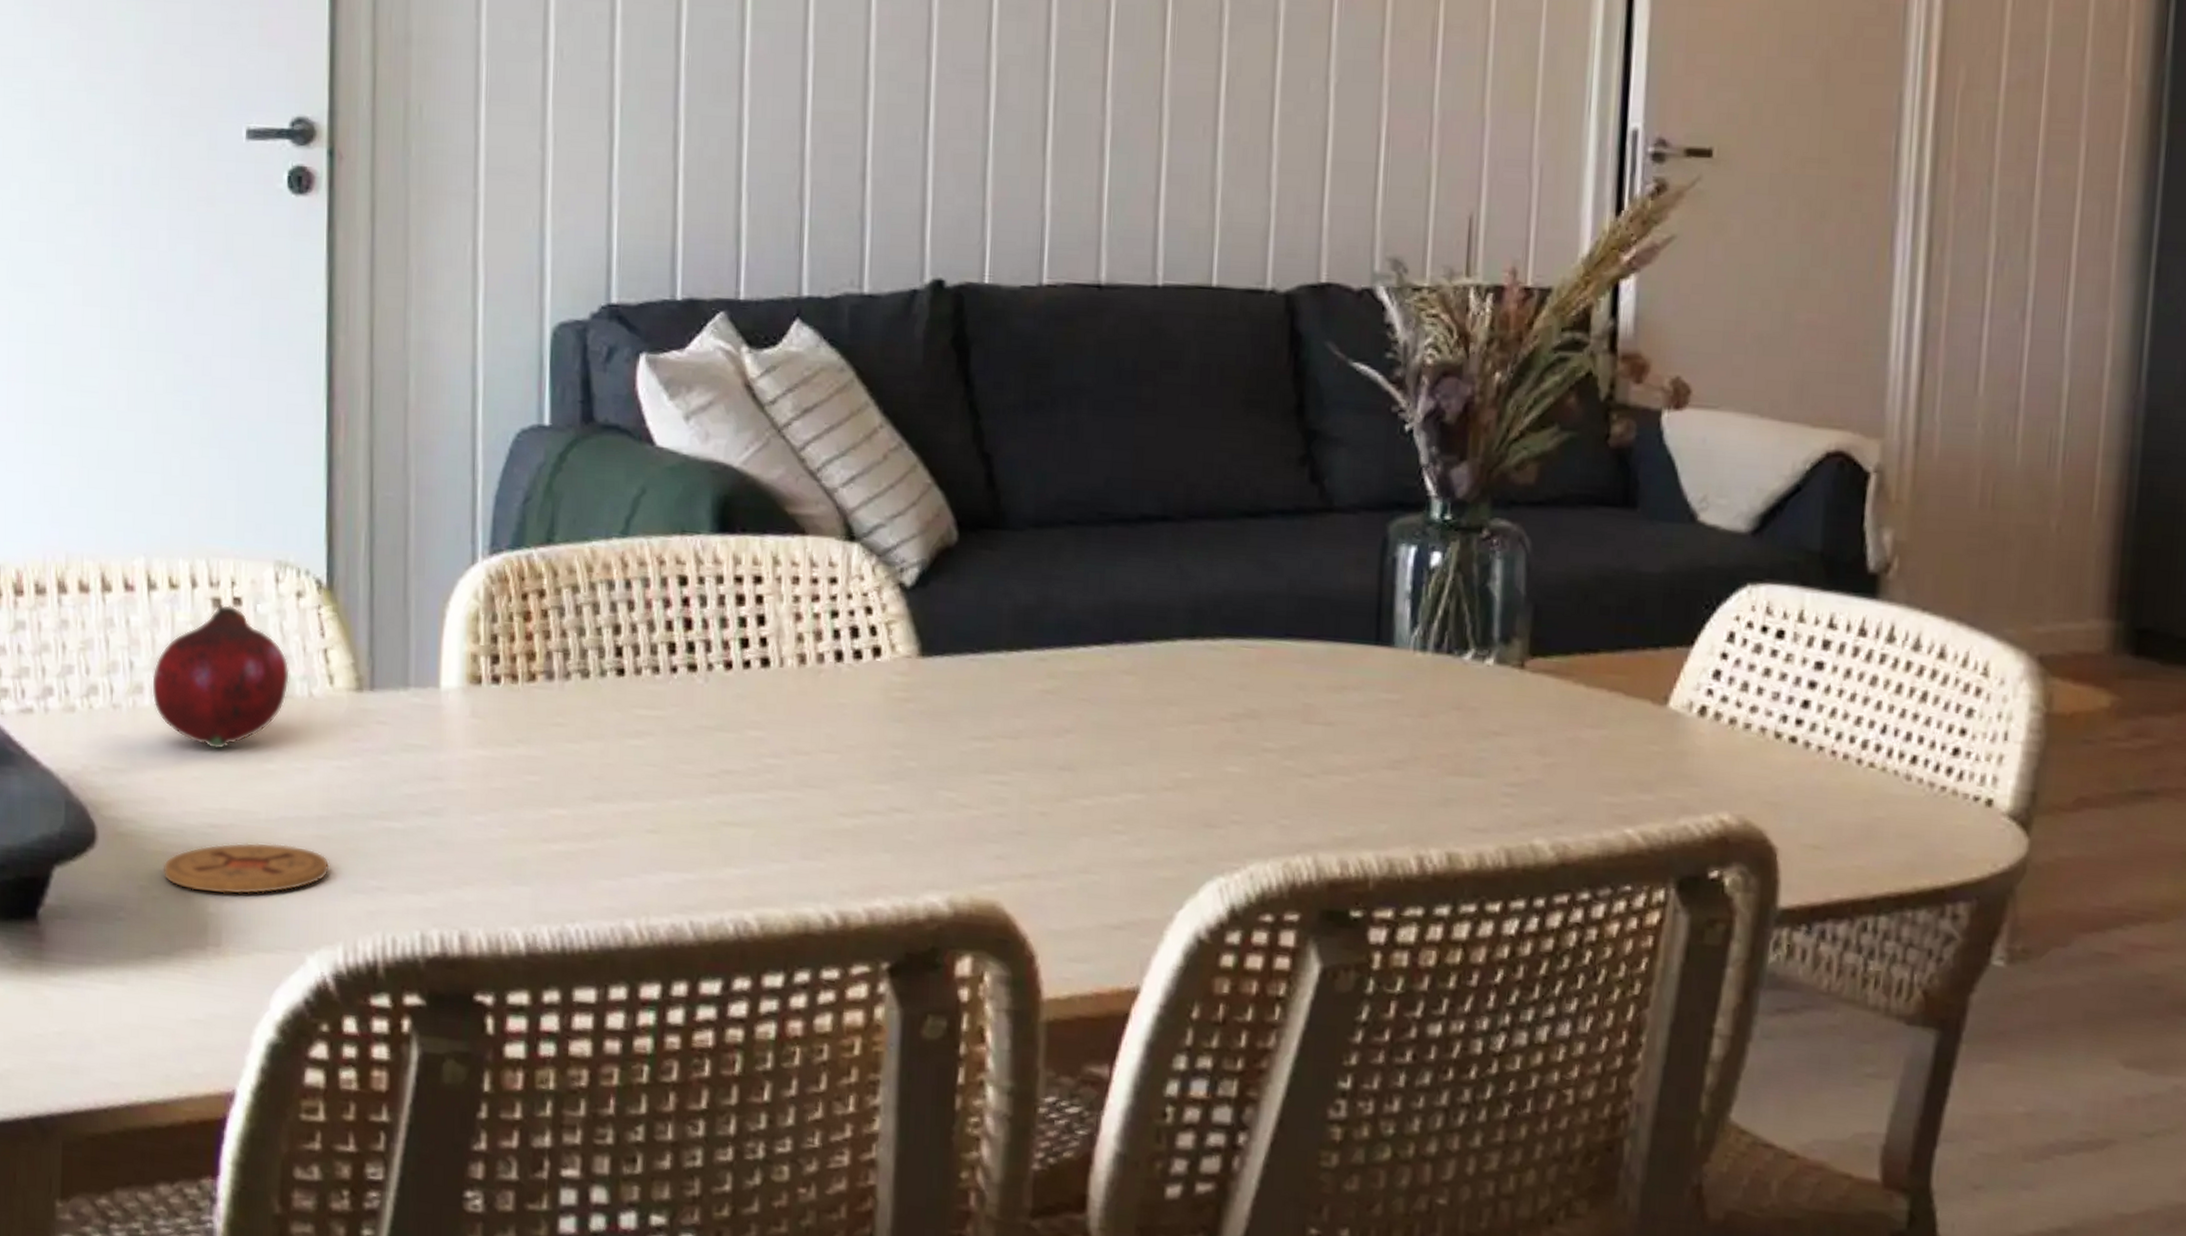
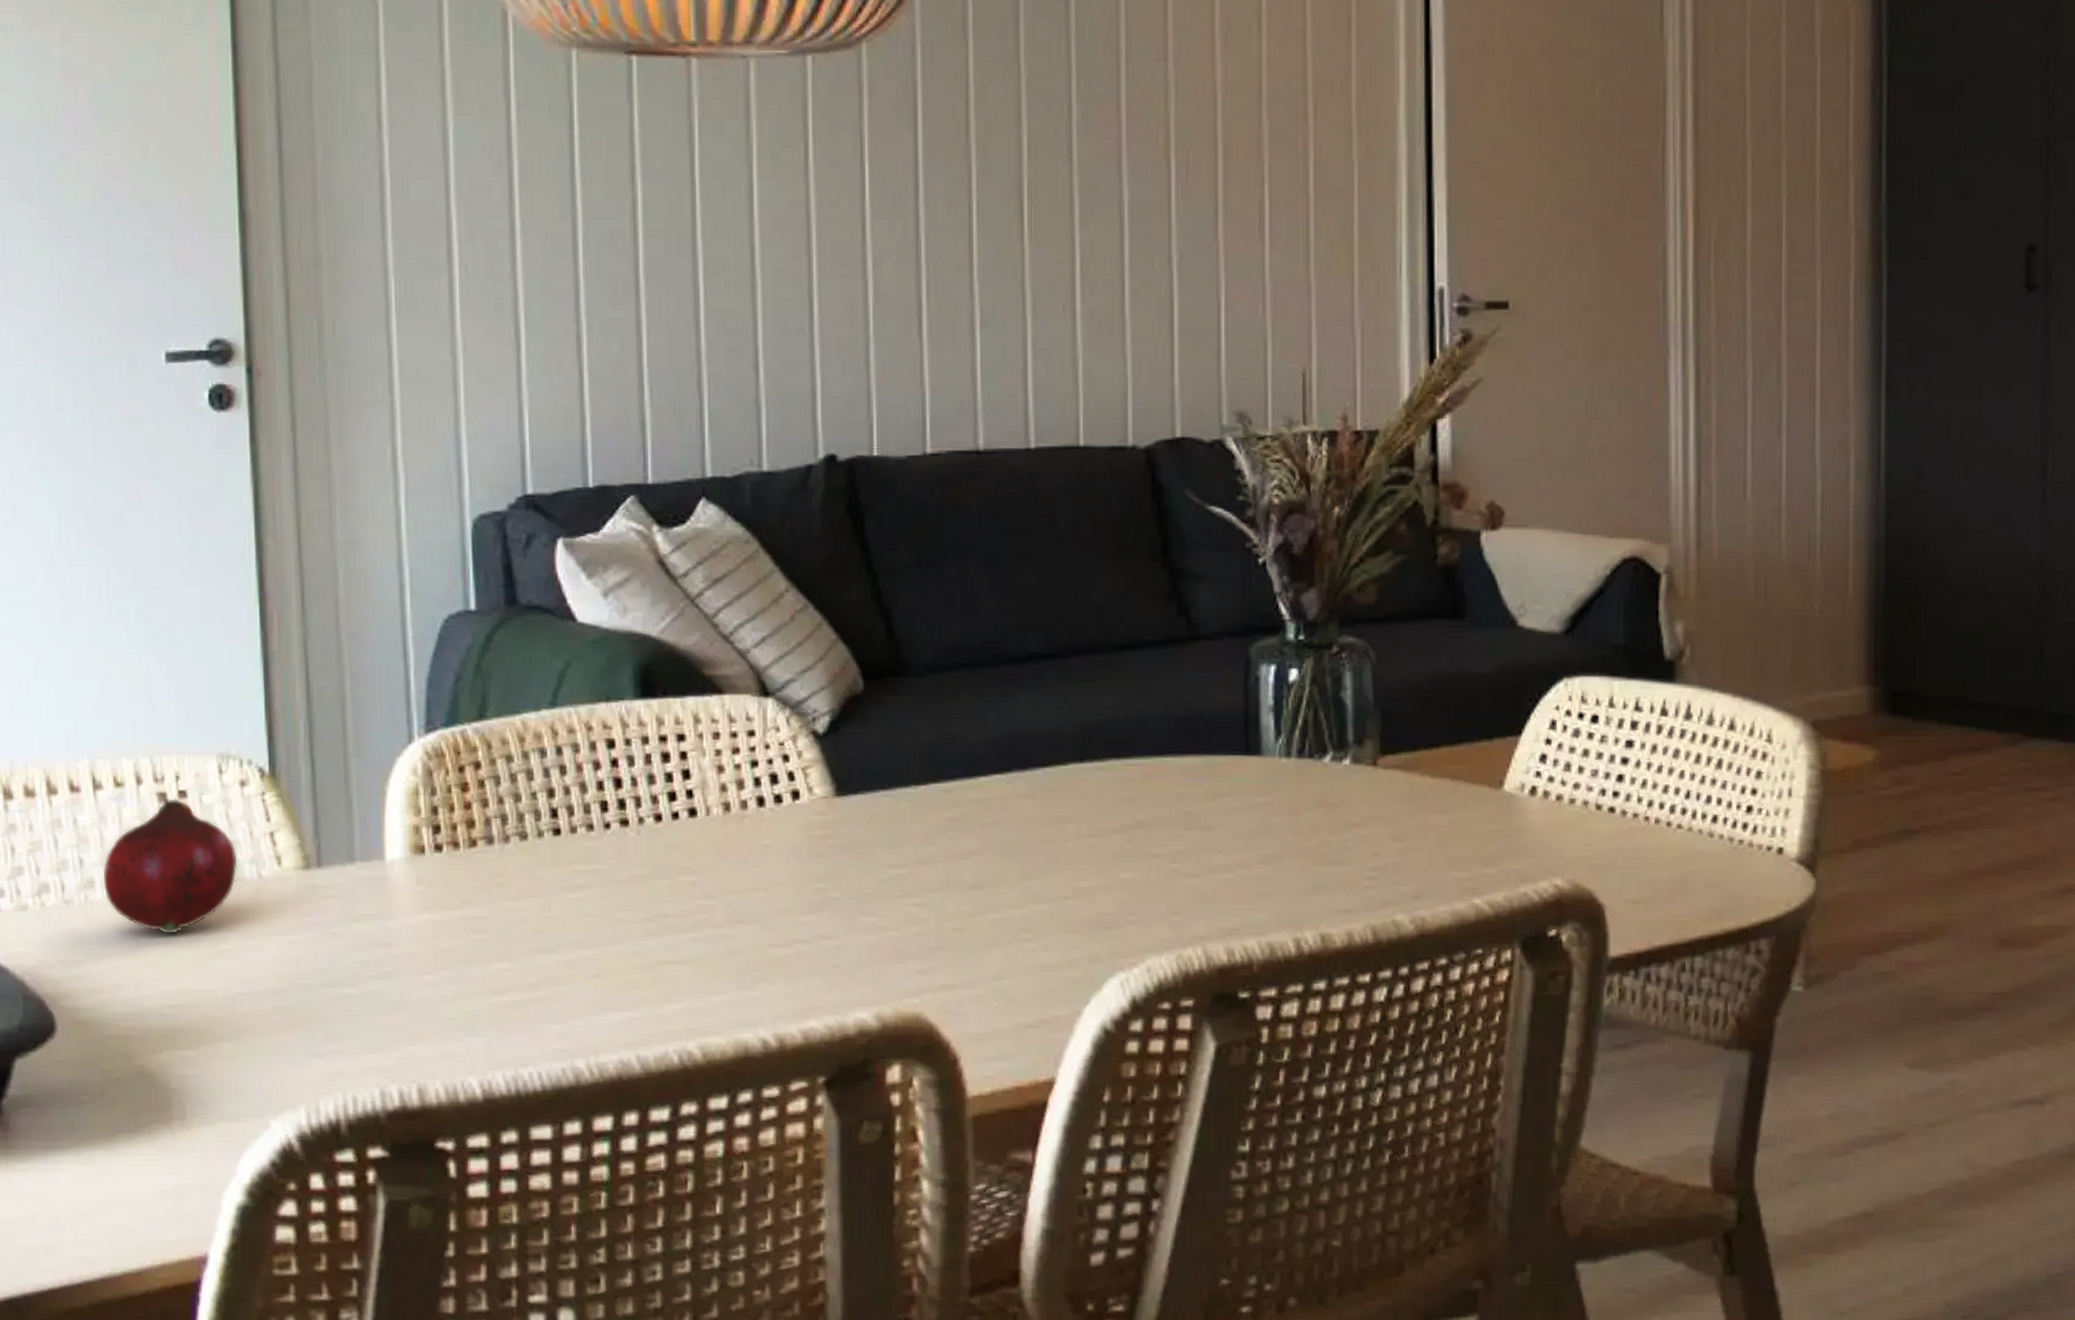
coaster: present [163,842,330,895] -> none [123,1018,288,1071]

